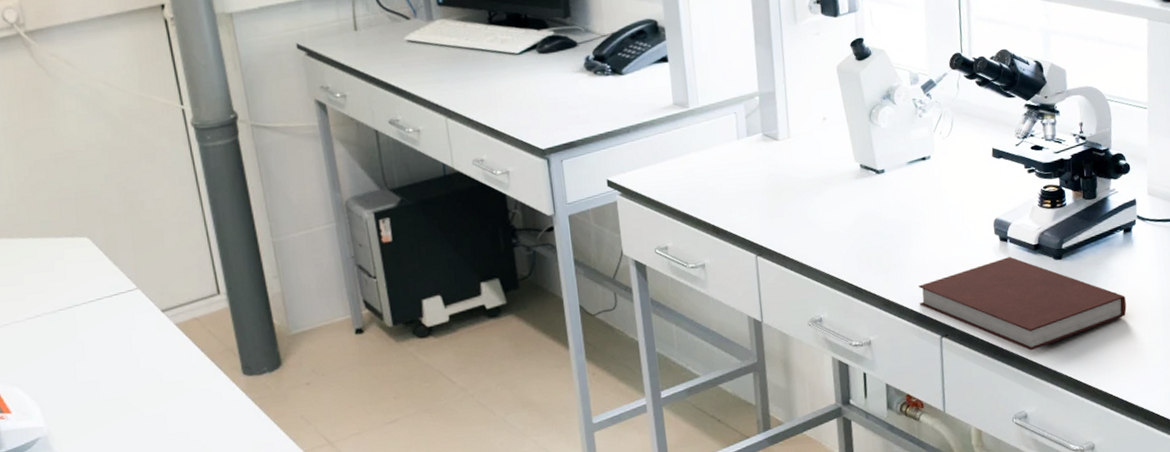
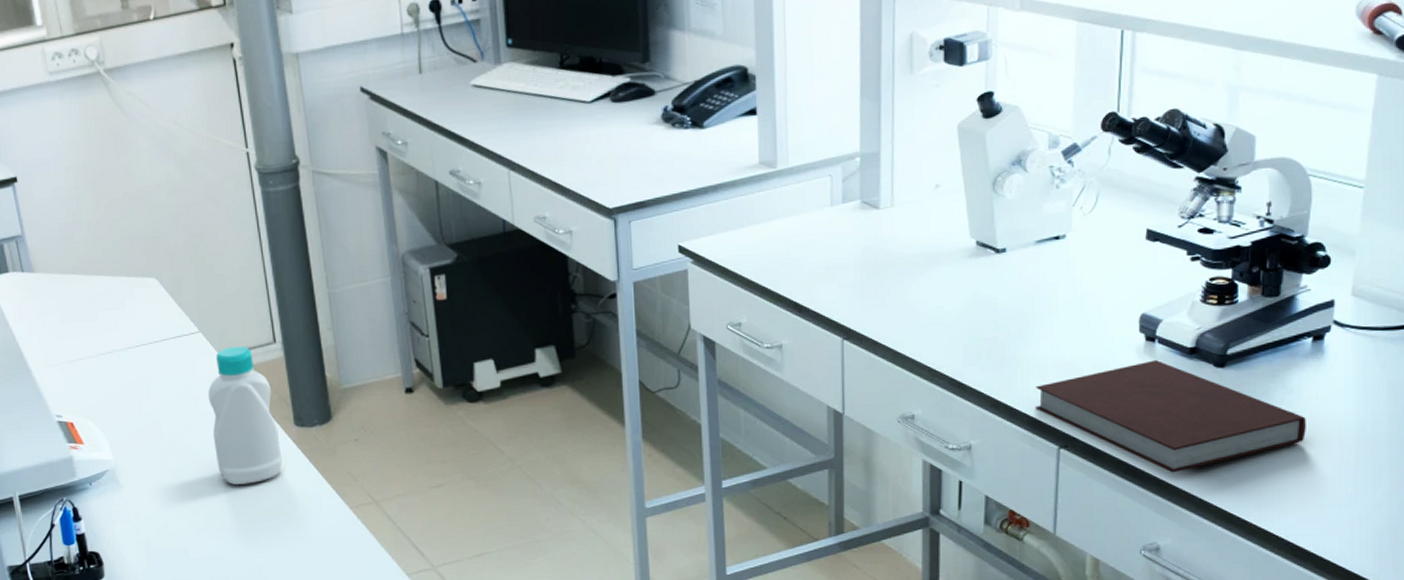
bottle: none [149,299,232,440] -> present [208,346,283,485]

